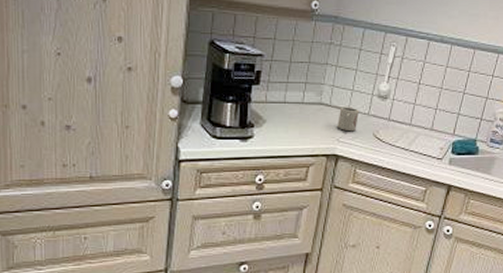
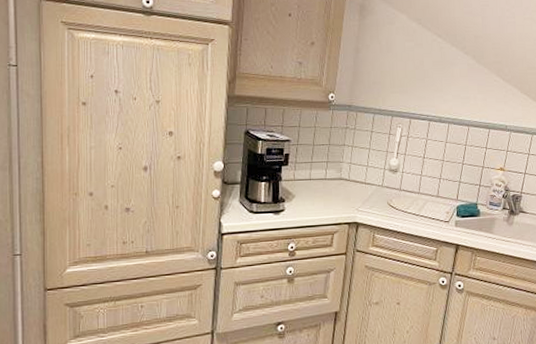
cup: present [337,107,359,132] -> none [356,180,374,202]

